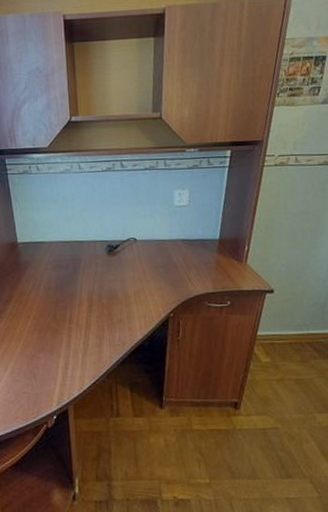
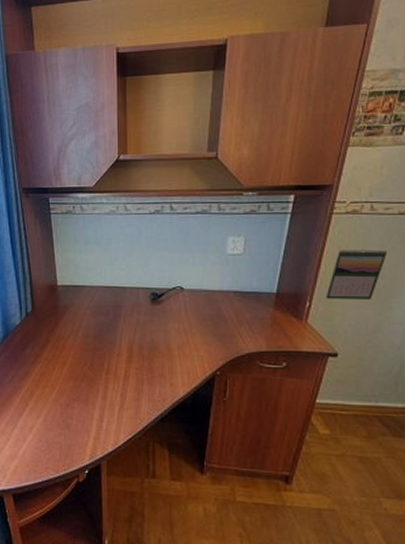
calendar: none [261,196,311,243] -> present [326,248,388,299]

